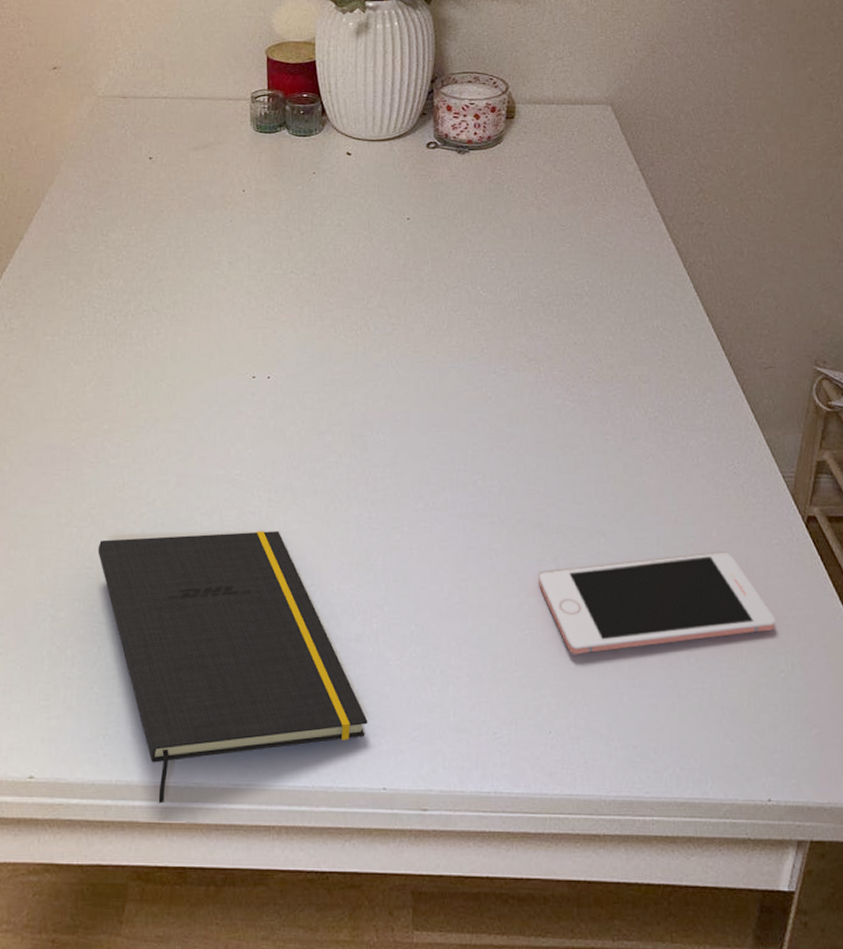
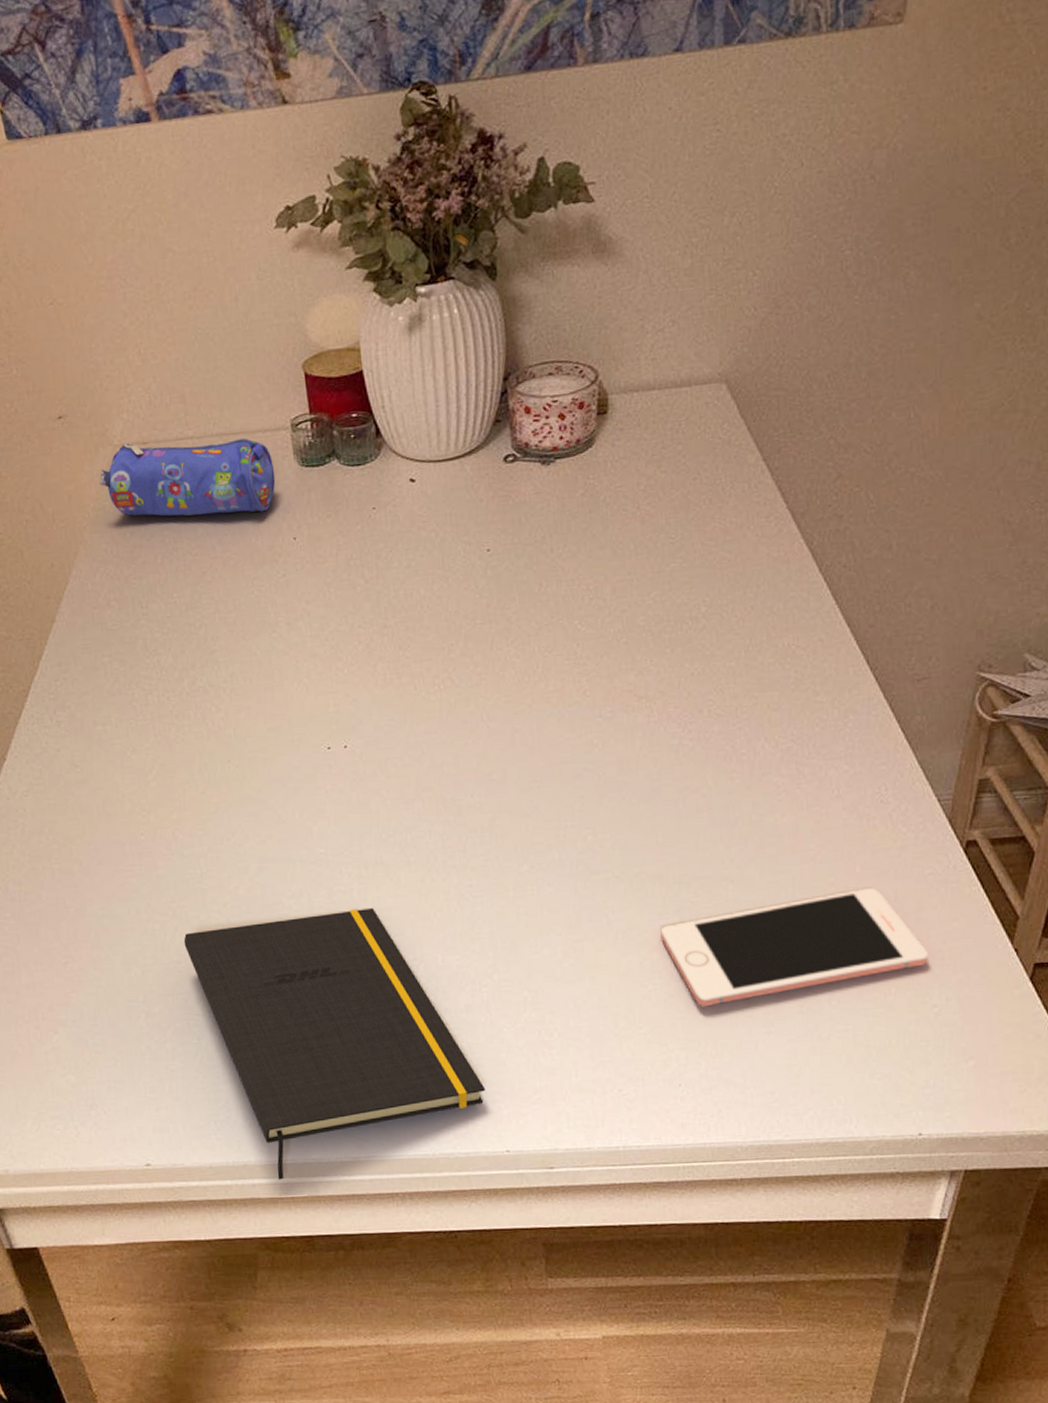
pencil case: none [80,94,233,166] -> present [99,438,276,517]

